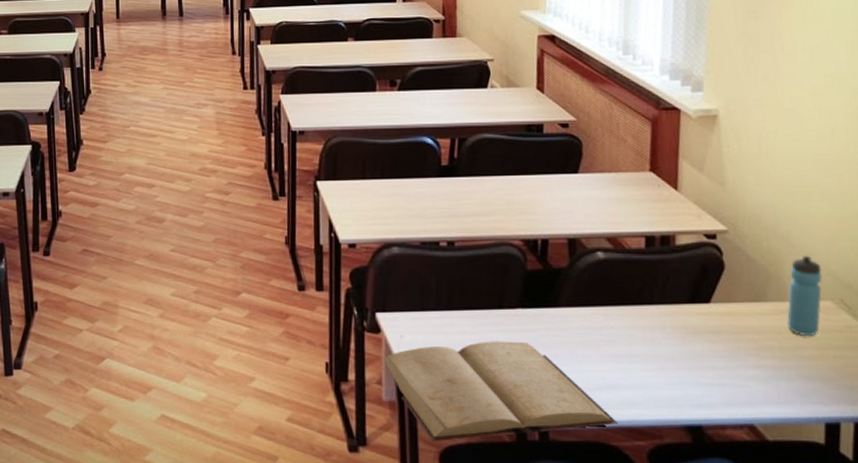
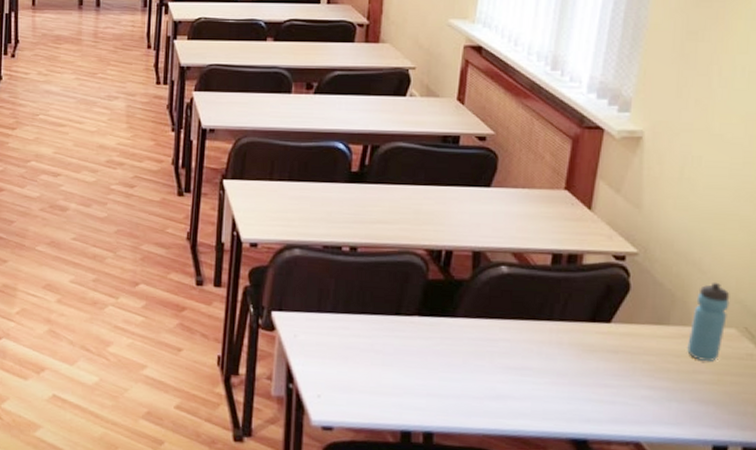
book: present [383,341,619,442] -> none [275,345,504,438]

